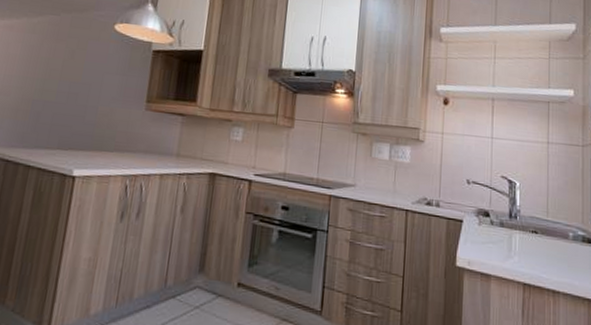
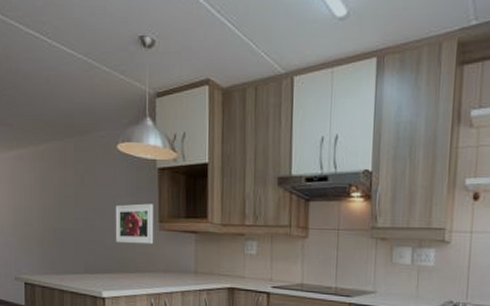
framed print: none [97,82,143,124] -> present [115,203,154,245]

